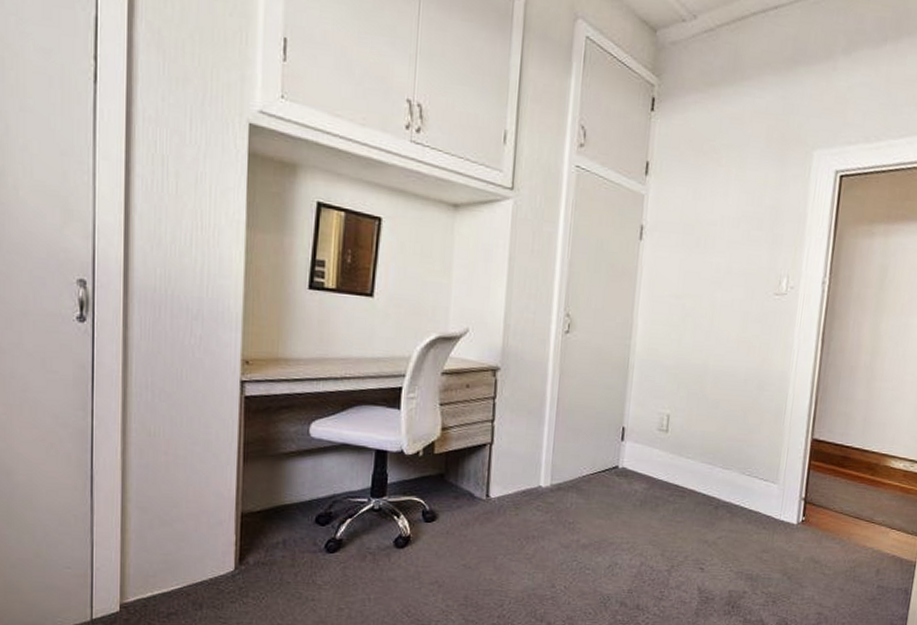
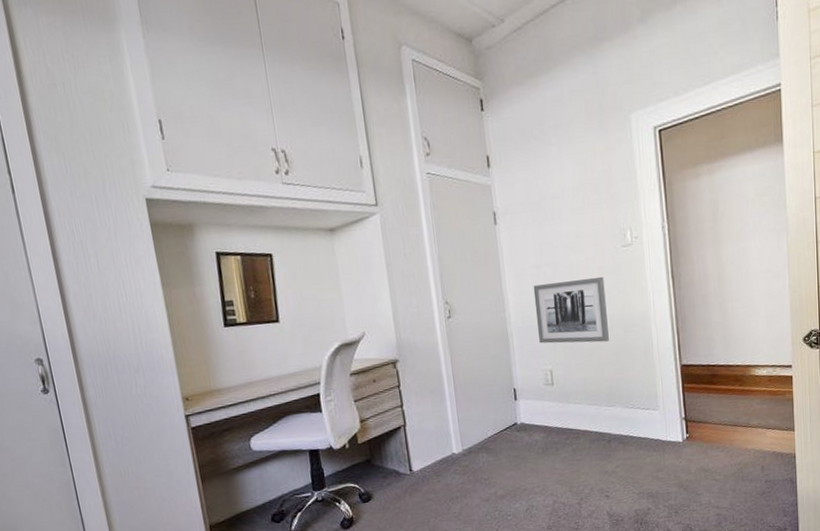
wall art: none [662,317,748,396] -> present [533,276,609,344]

